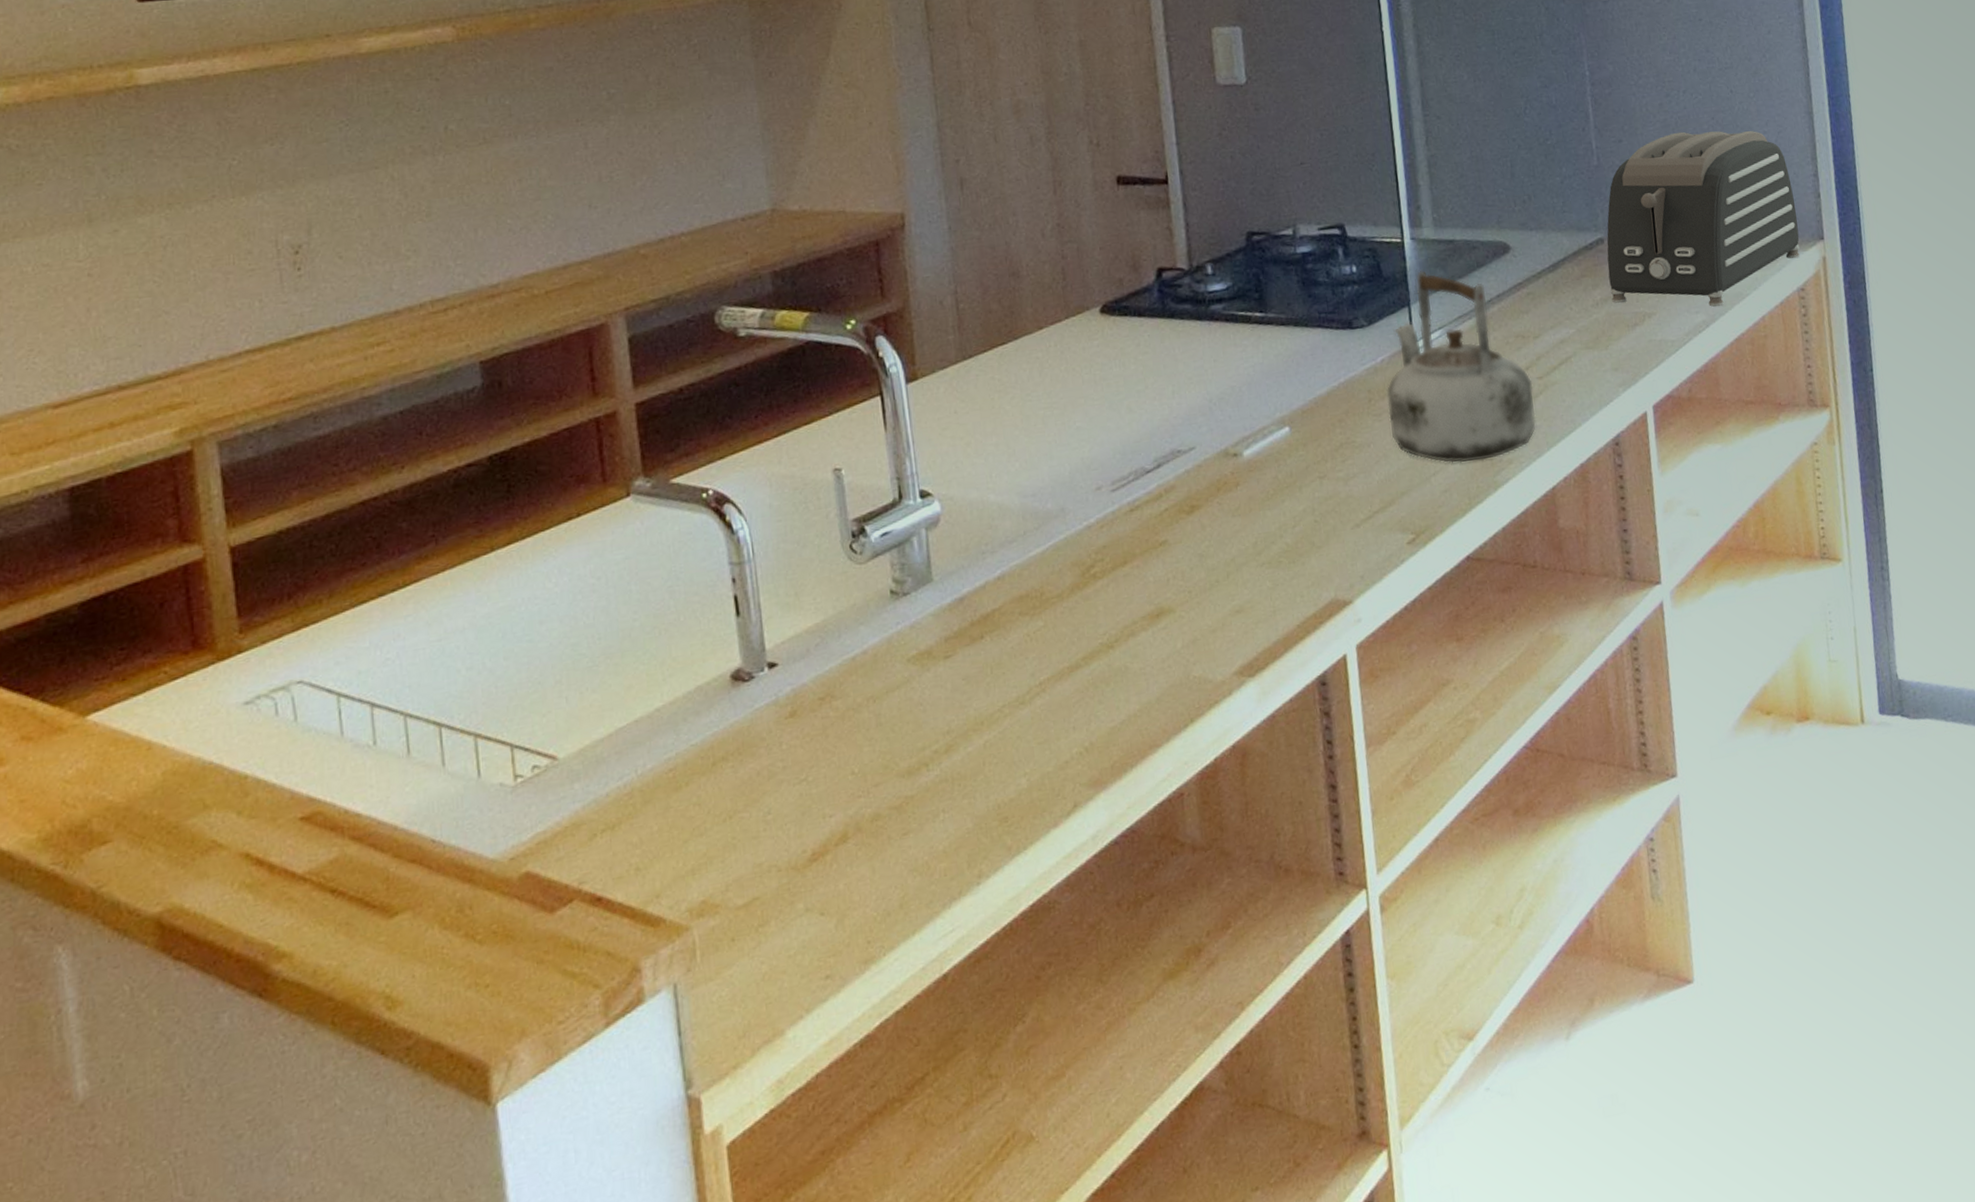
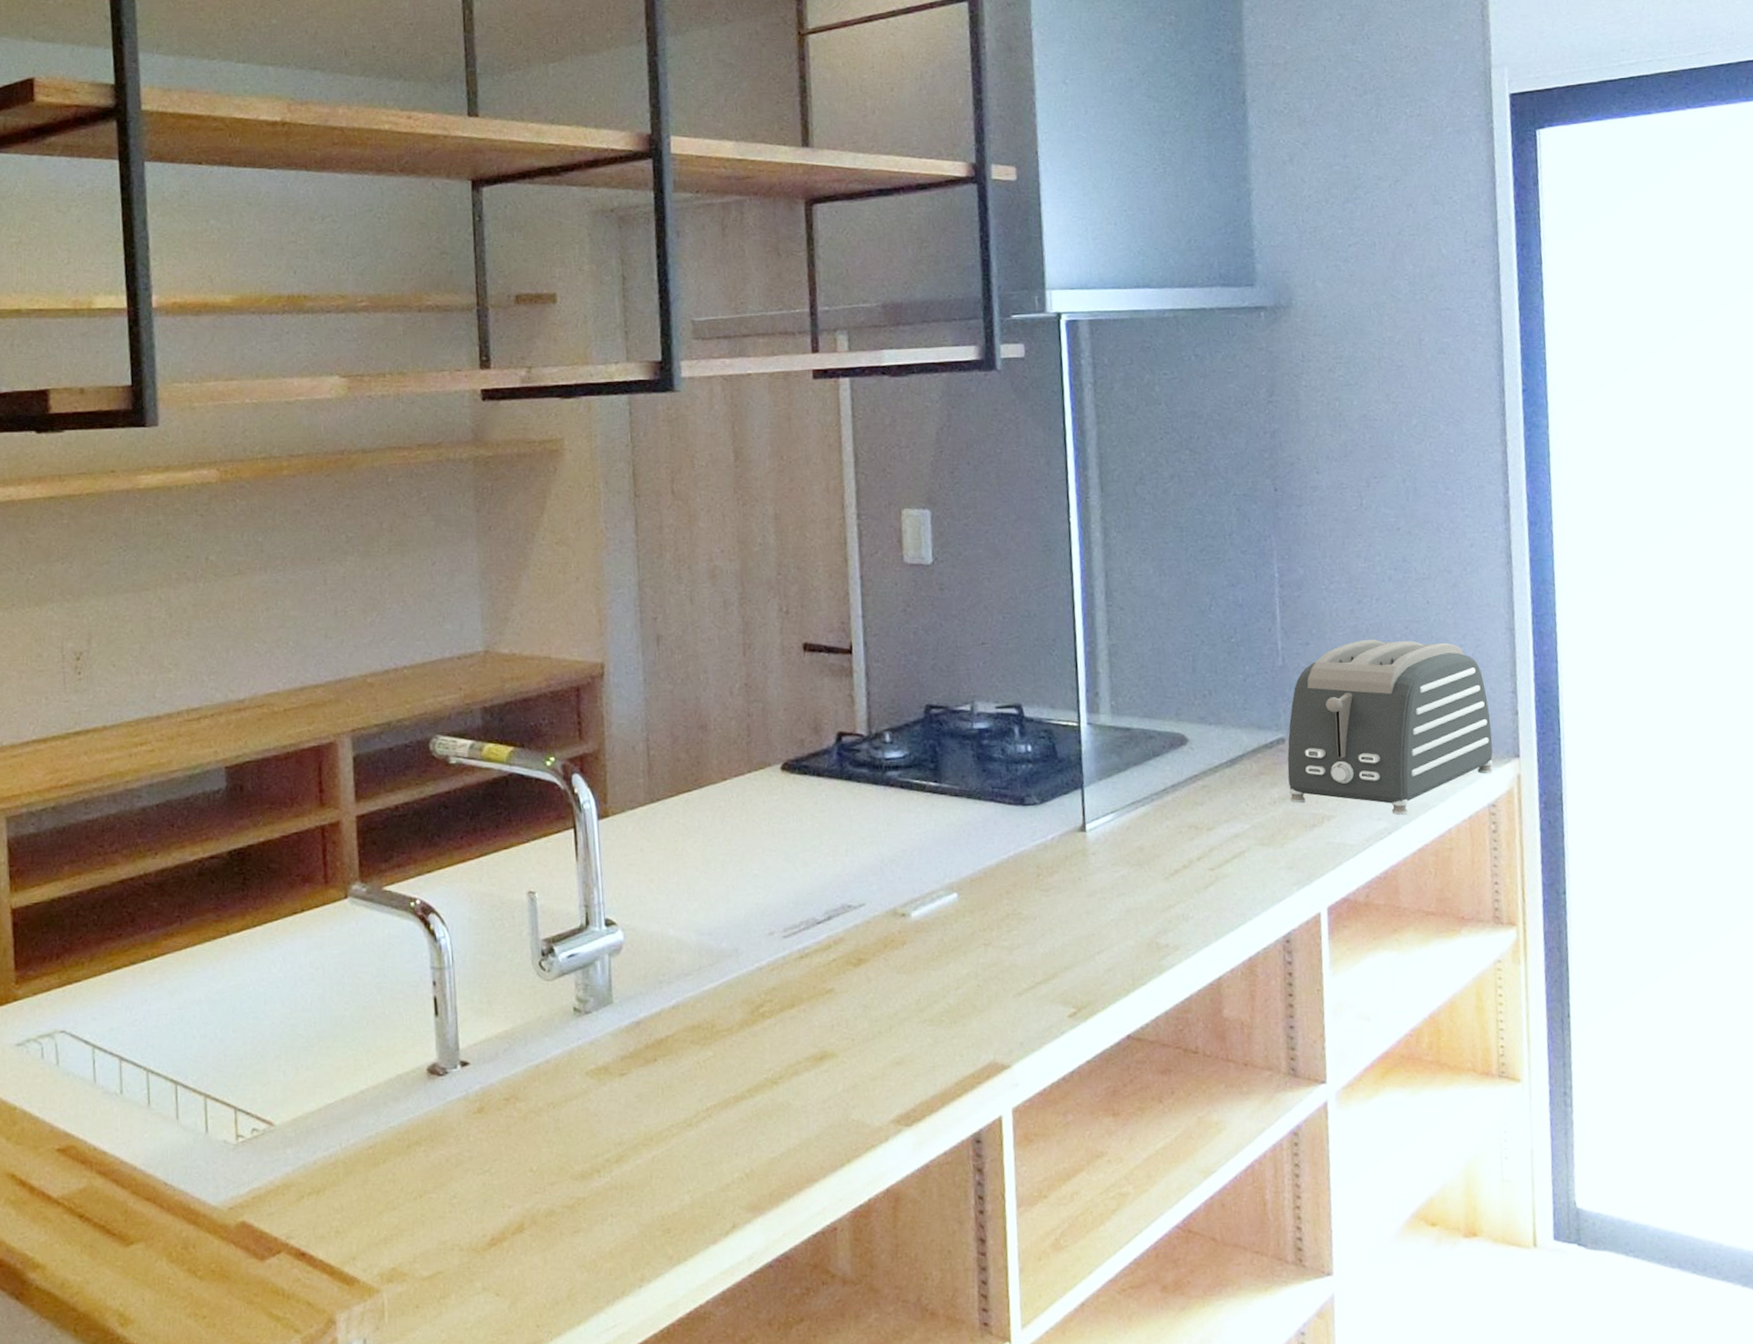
kettle: present [1387,269,1536,463] -> none [1056,754,1205,945]

